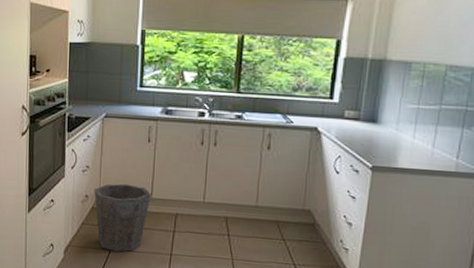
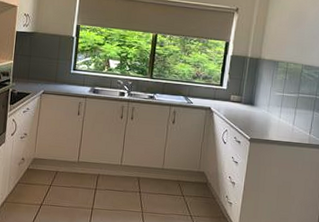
waste bin: present [94,183,151,252] -> none [29,149,78,207]

